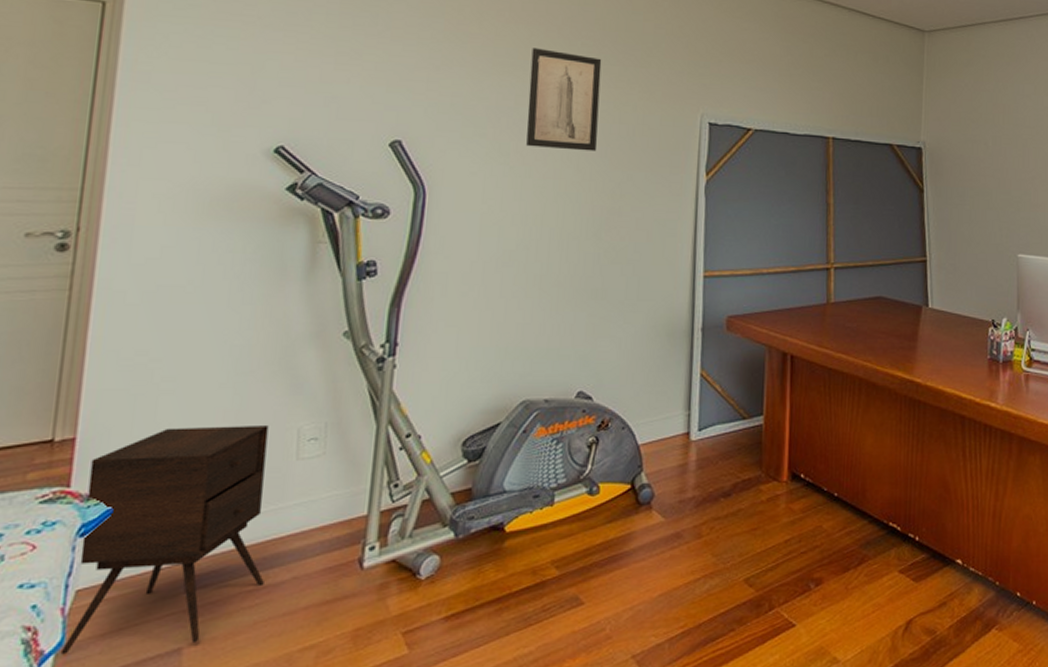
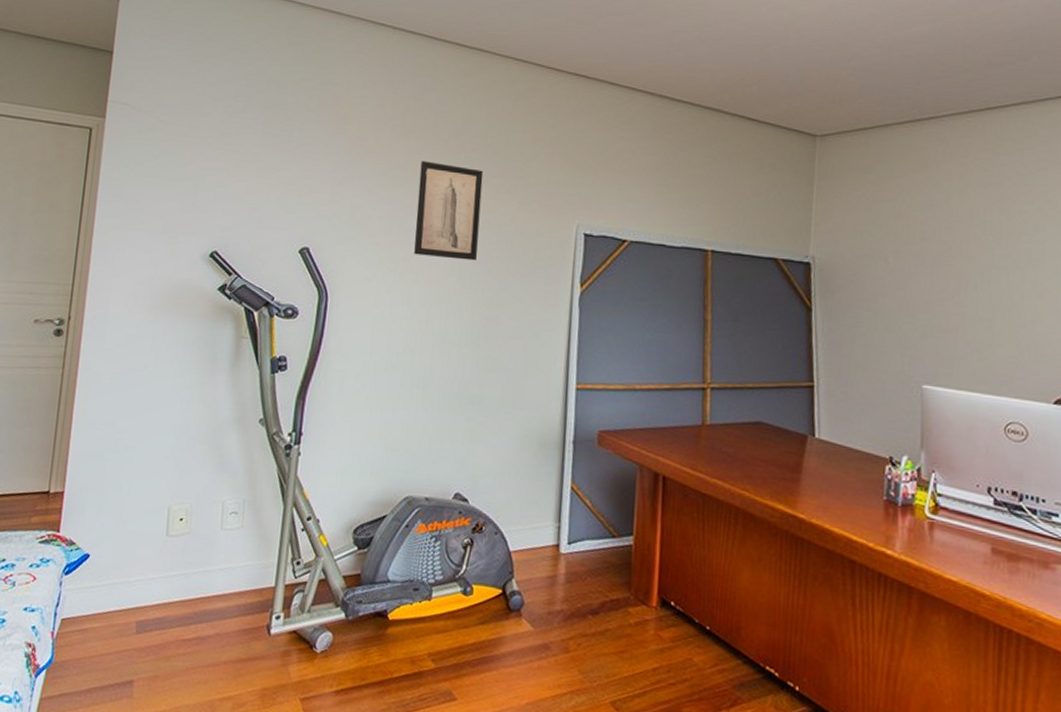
side table: present [60,426,269,655] -> none [50,490,201,678]

